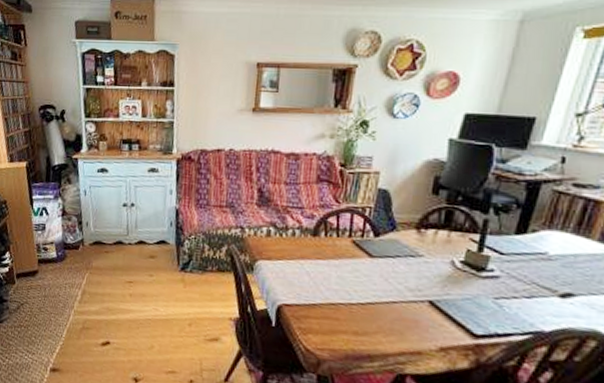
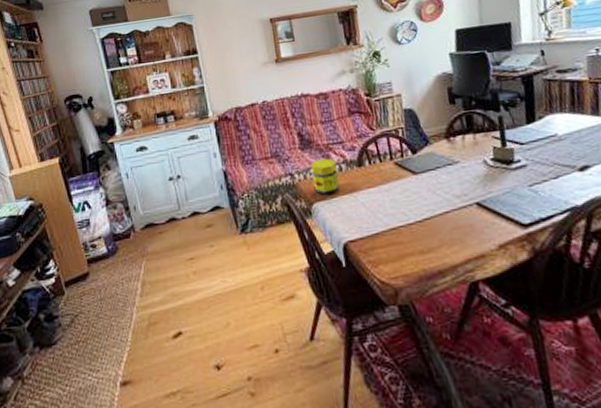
jar: none [262,219,290,256] -> present [311,158,340,195]

